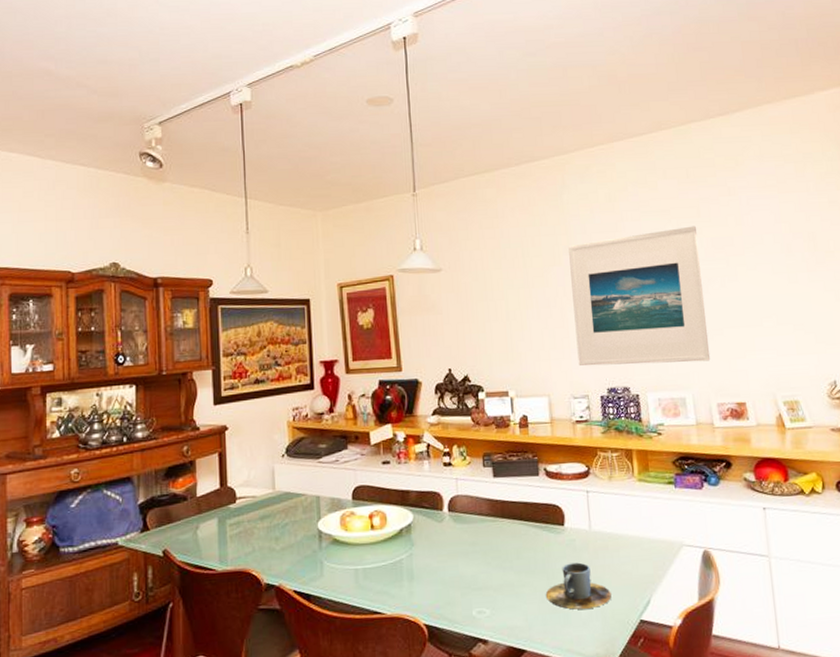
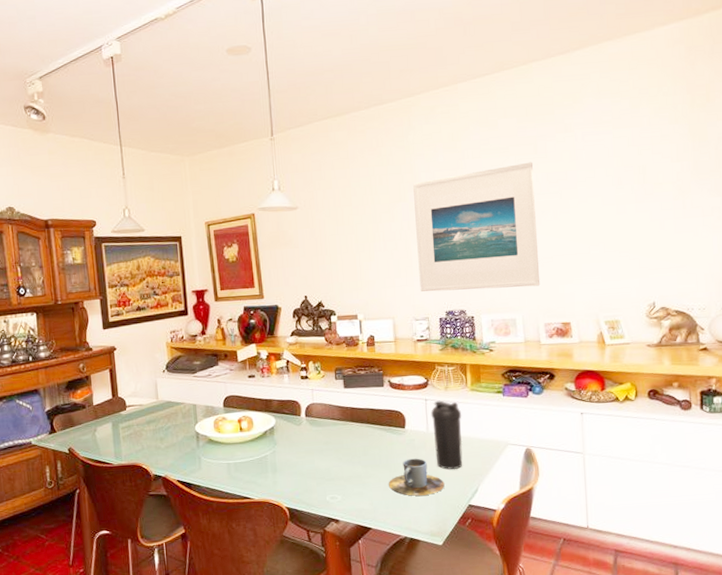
water bottle: none [593,492,632,577] -> present [430,400,463,470]

